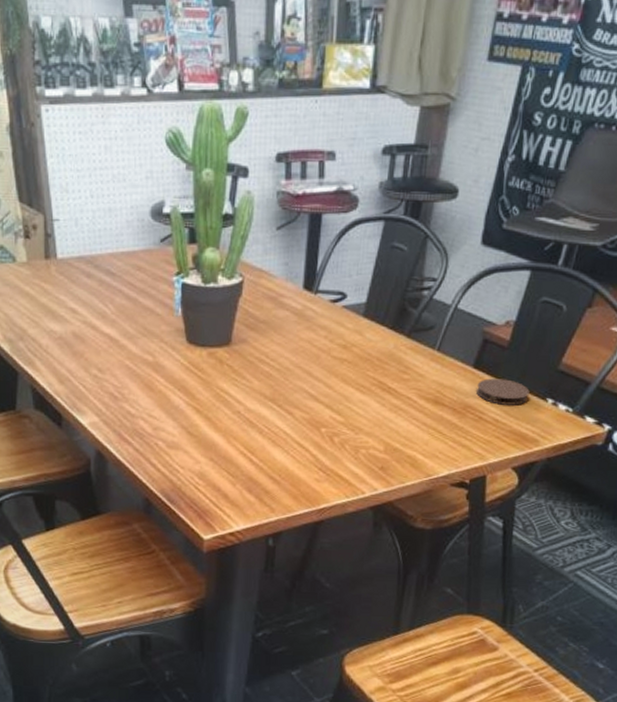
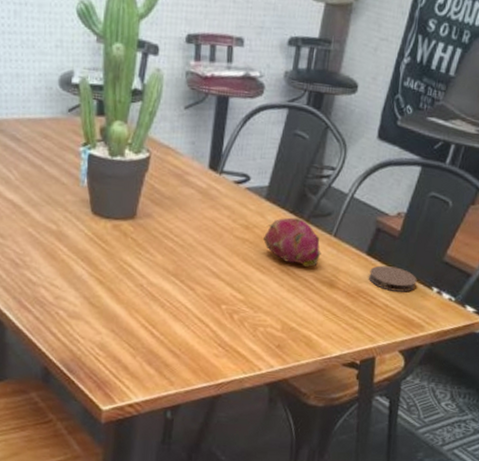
fruit: none [361,334,424,384] -> present [262,217,321,267]

